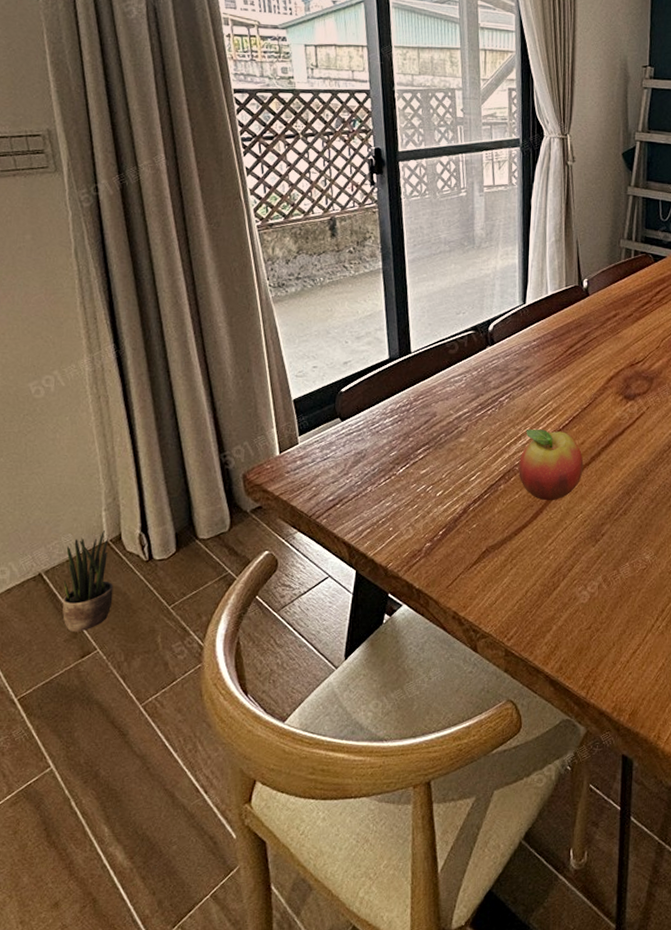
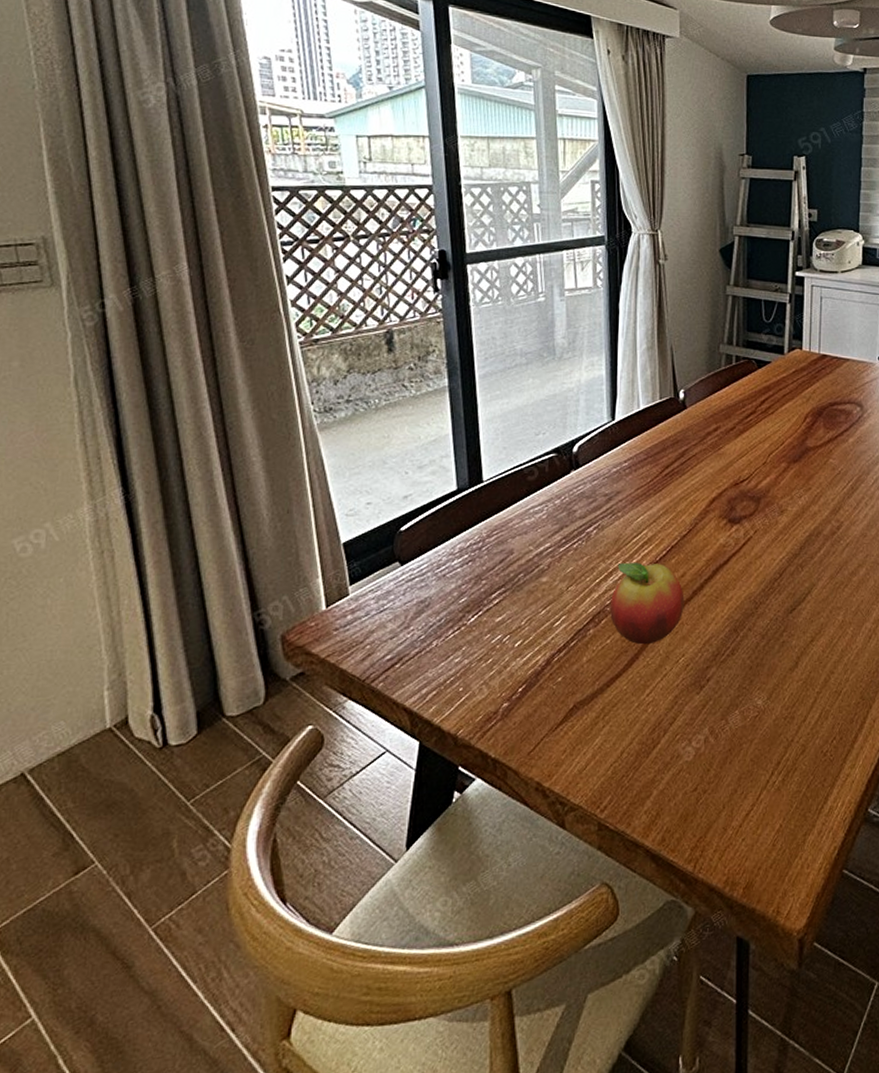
potted plant: present [62,530,114,632] -> none [50,714,118,843]

